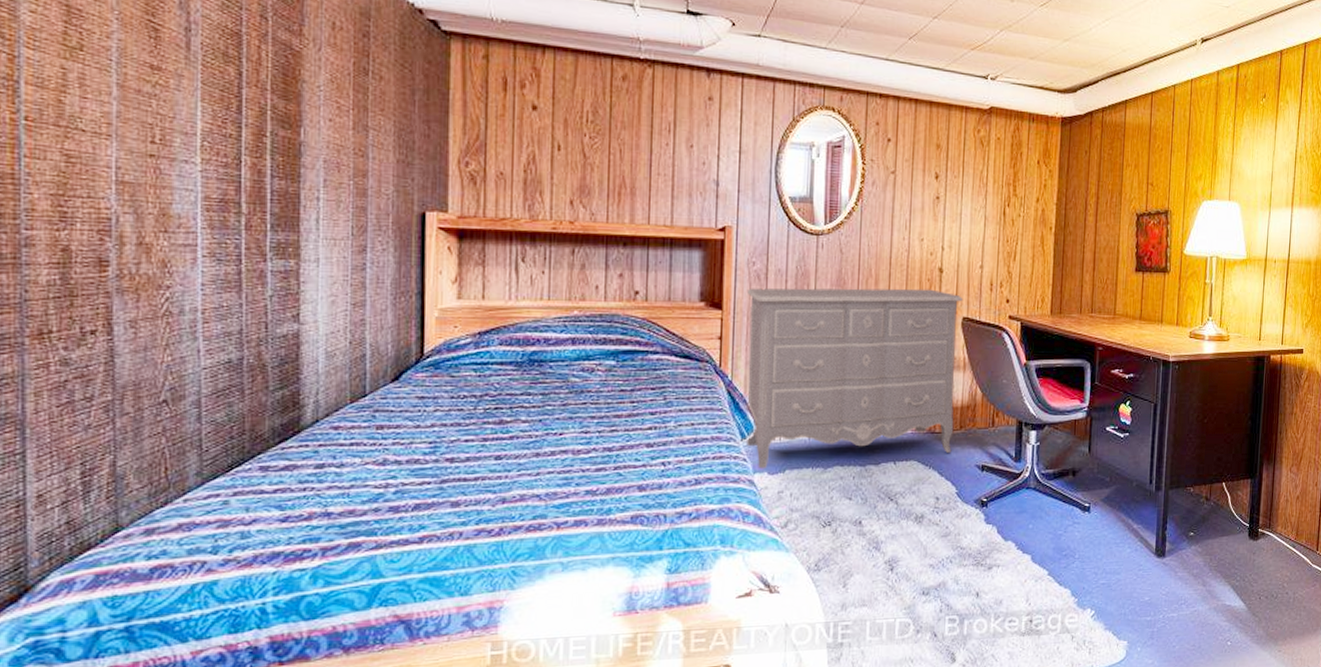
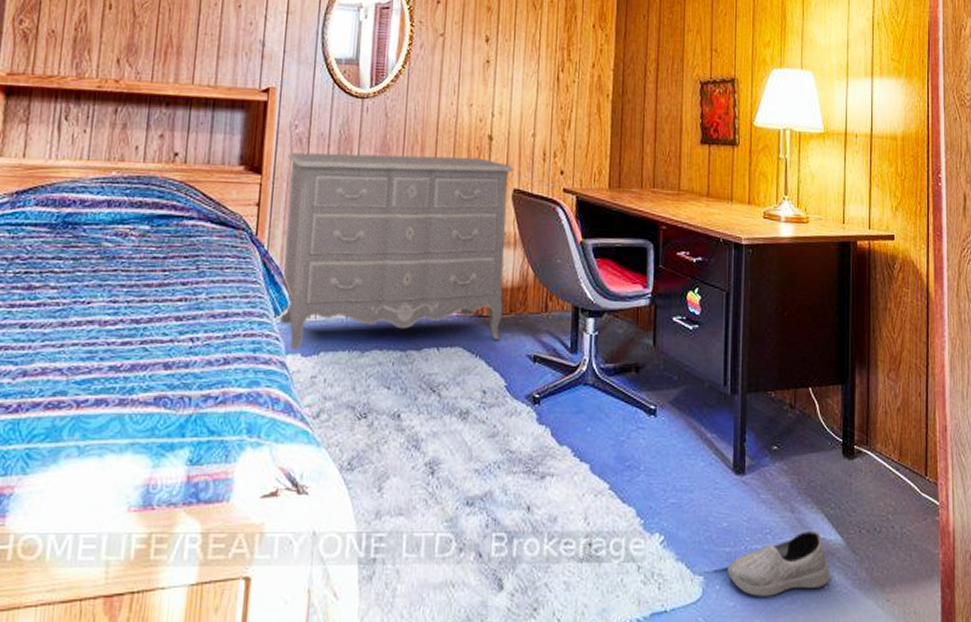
shoe: none [1147,599,1233,655] -> present [727,530,830,597]

